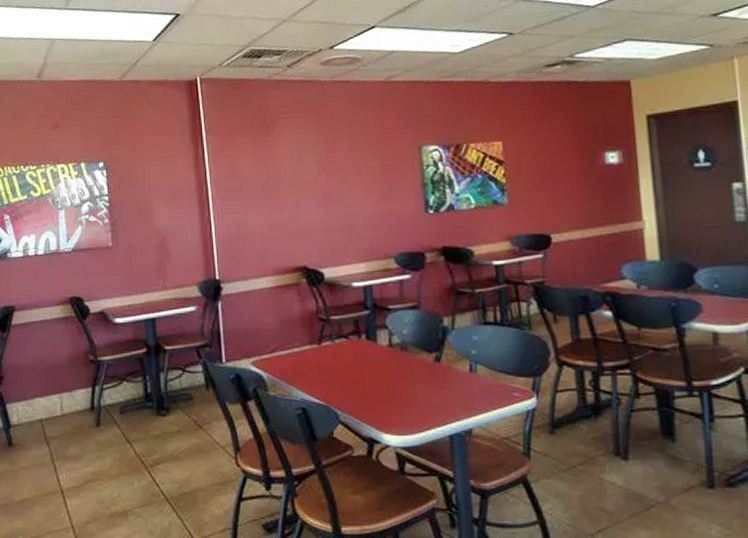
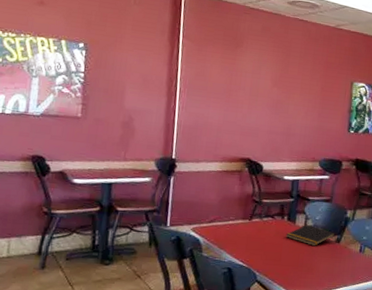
notepad: none [367,343,432,370] -> present [286,225,335,246]

